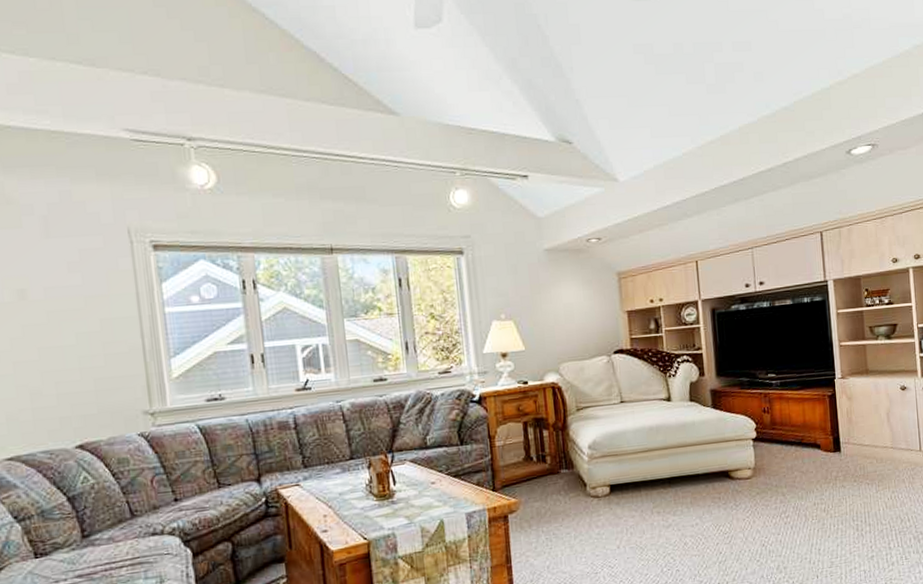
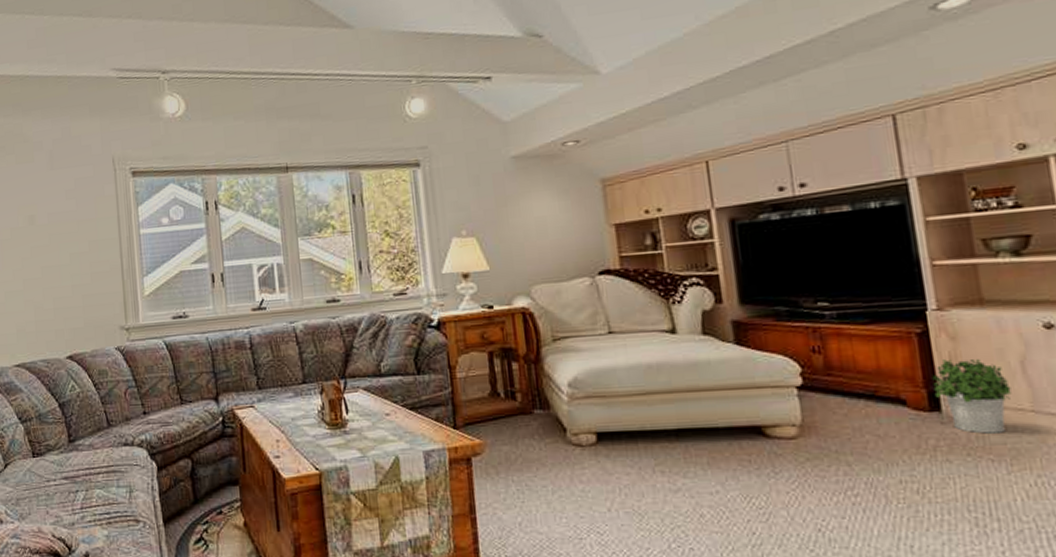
potted plant: none [836,413,881,466] -> present [932,359,1012,434]

